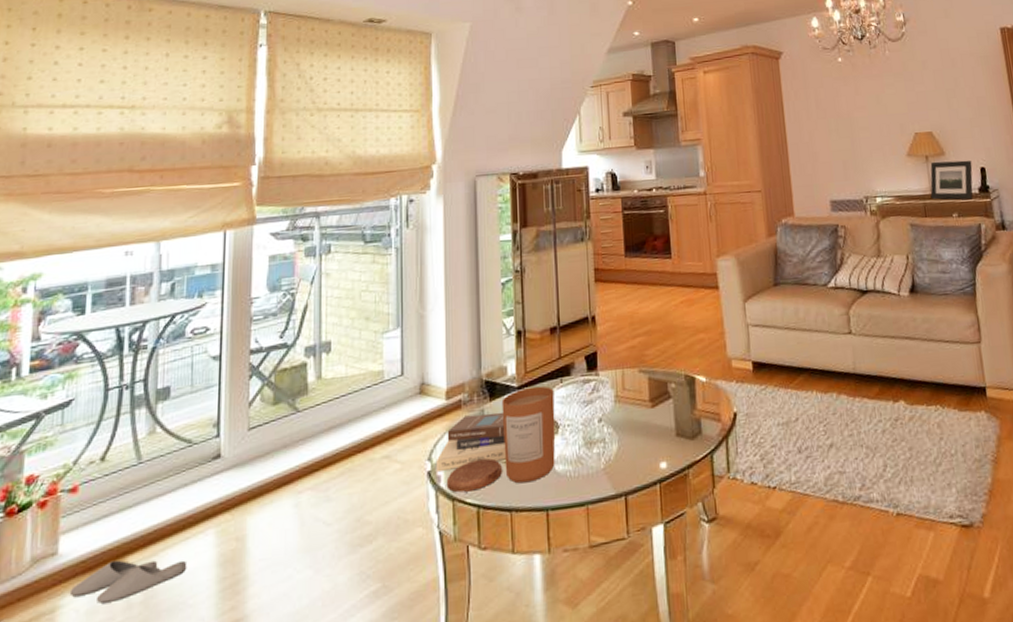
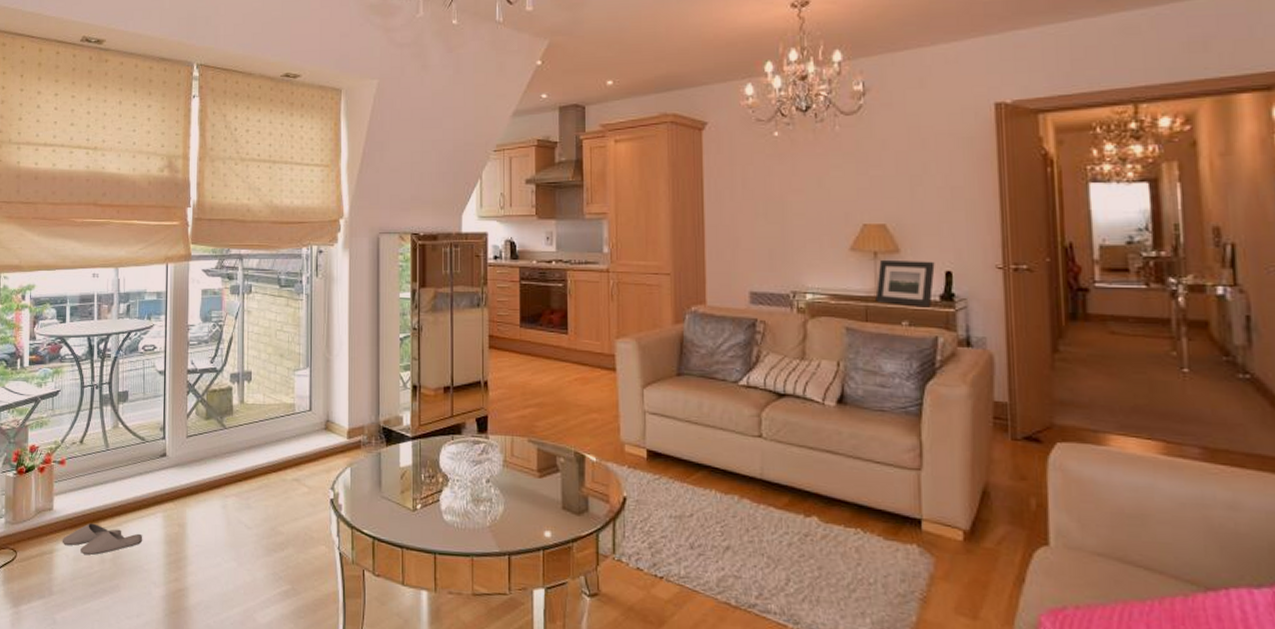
books: present [437,412,506,473] -> none [339,456,399,502]
candle: present [446,386,556,493] -> none [346,439,445,526]

